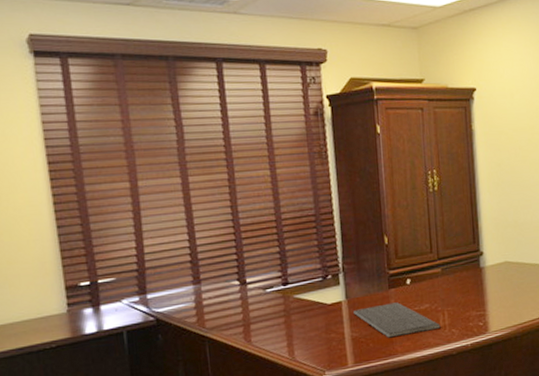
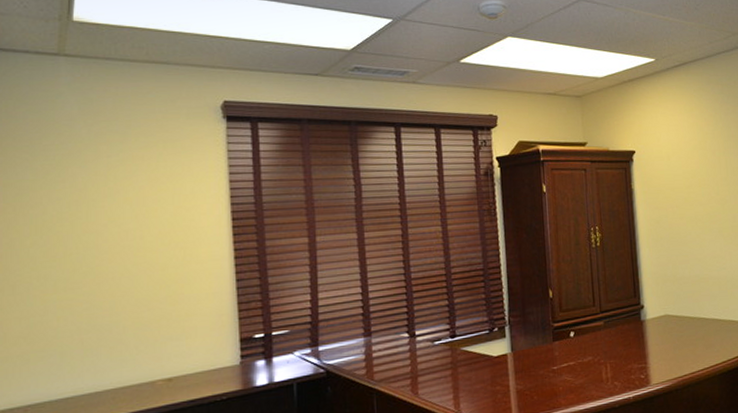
computer keyboard: present [354,302,441,338] -> none [519,355,603,391]

